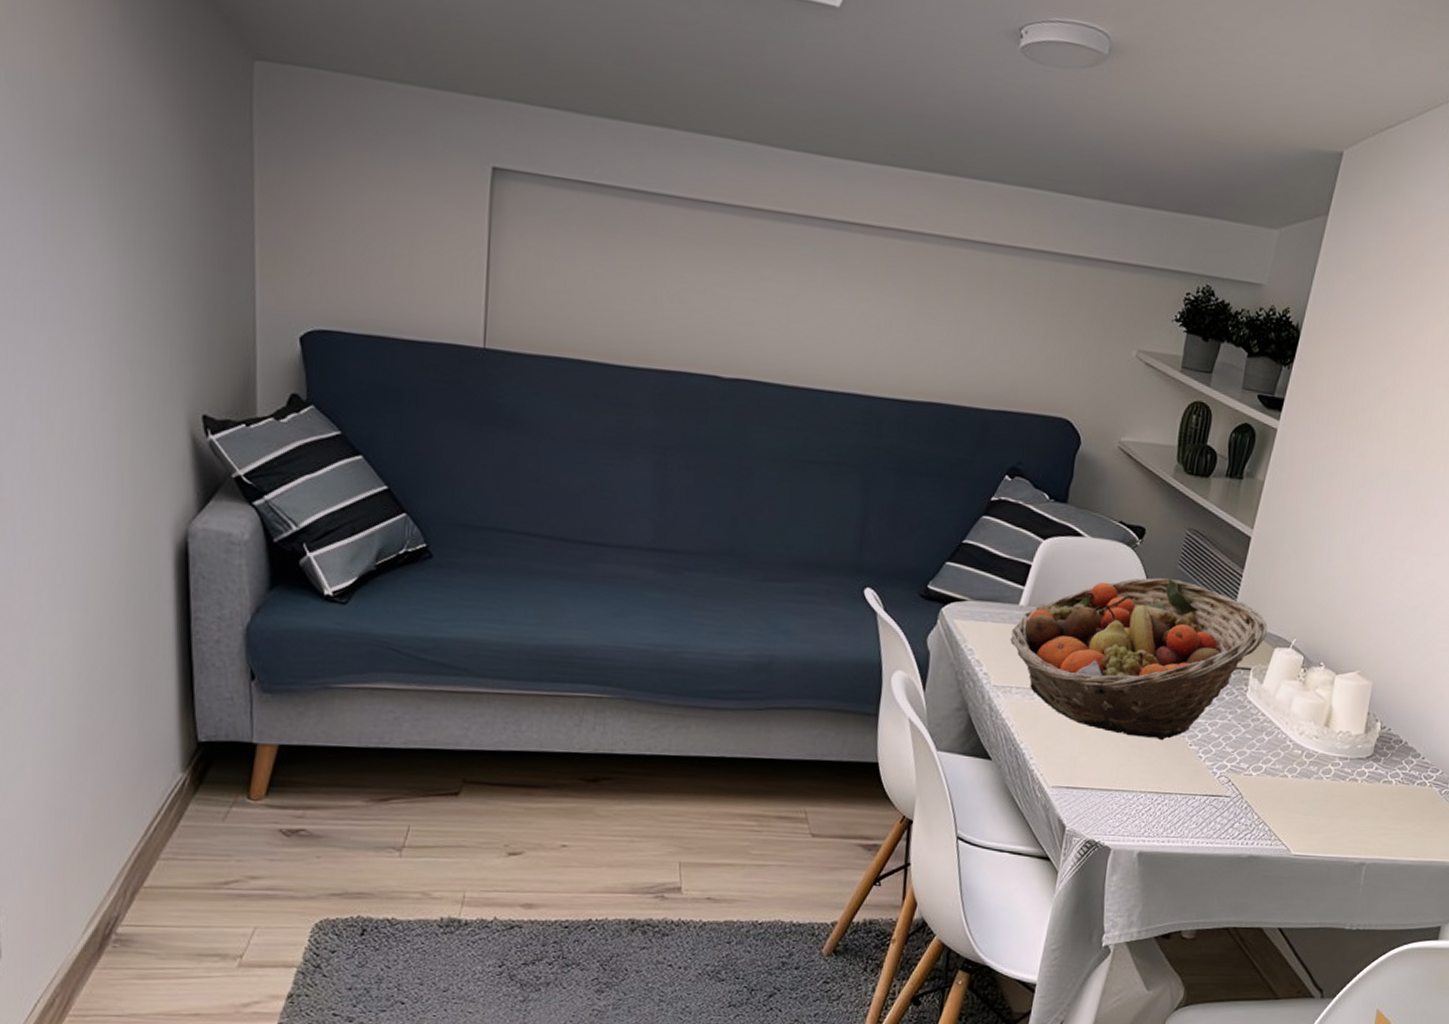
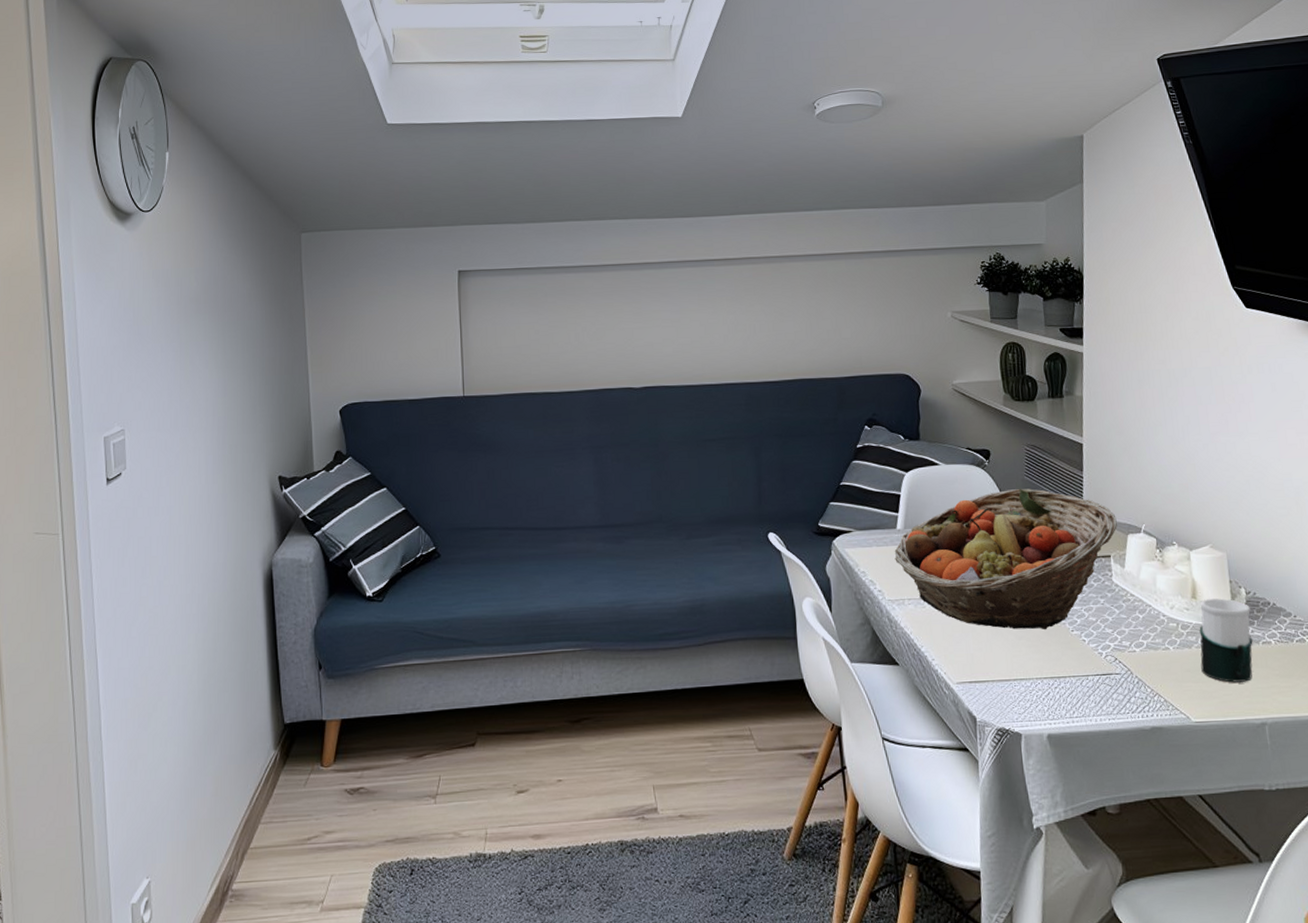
cup: none [1314,729,1381,820] -> present [1199,598,1253,683]

